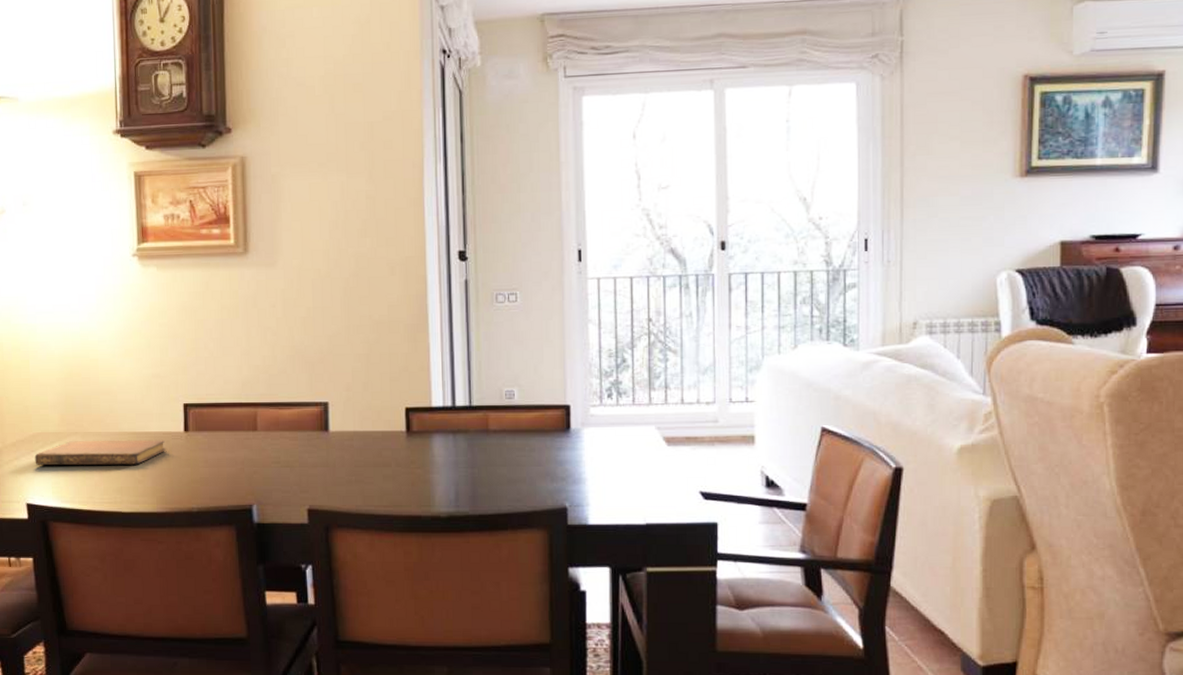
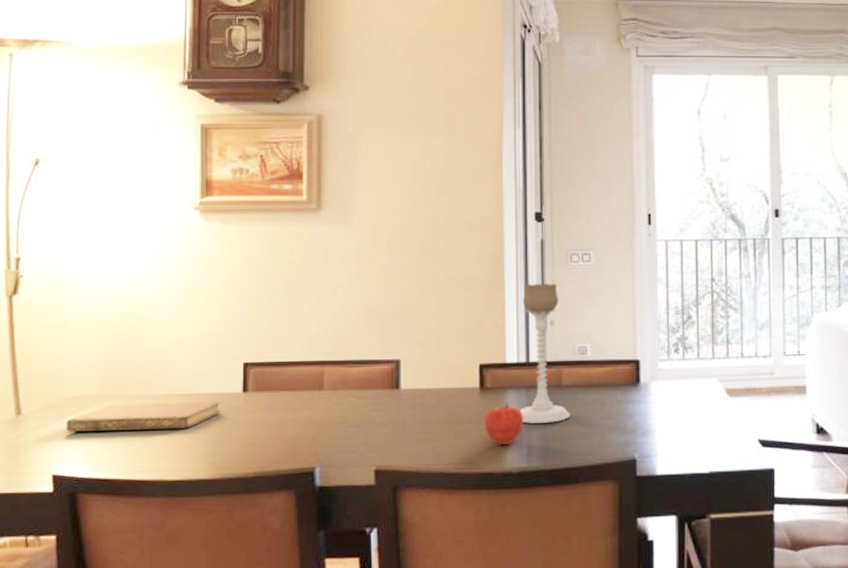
fruit: none [412,447,451,490] -> present [485,403,524,446]
candle holder: none [447,325,498,468] -> present [520,283,570,424]

